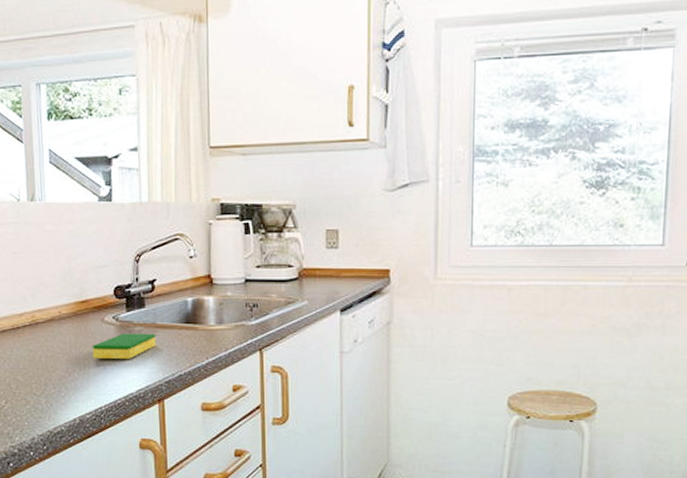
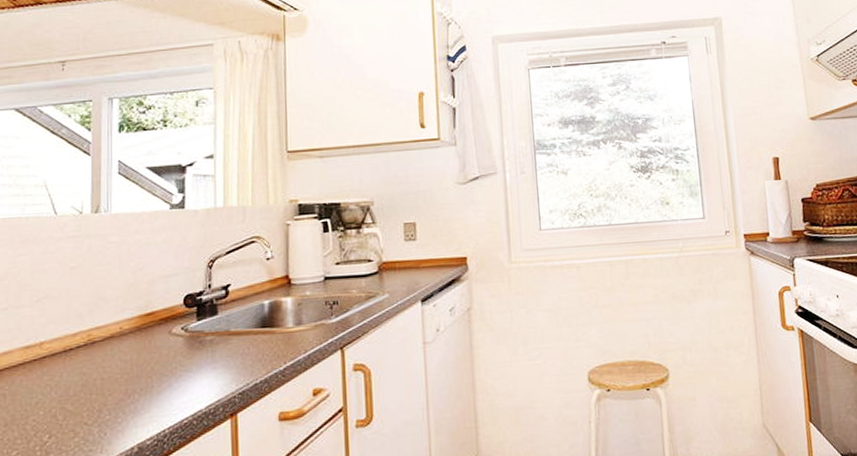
dish sponge: present [92,333,157,360] -> none [156,341,230,376]

